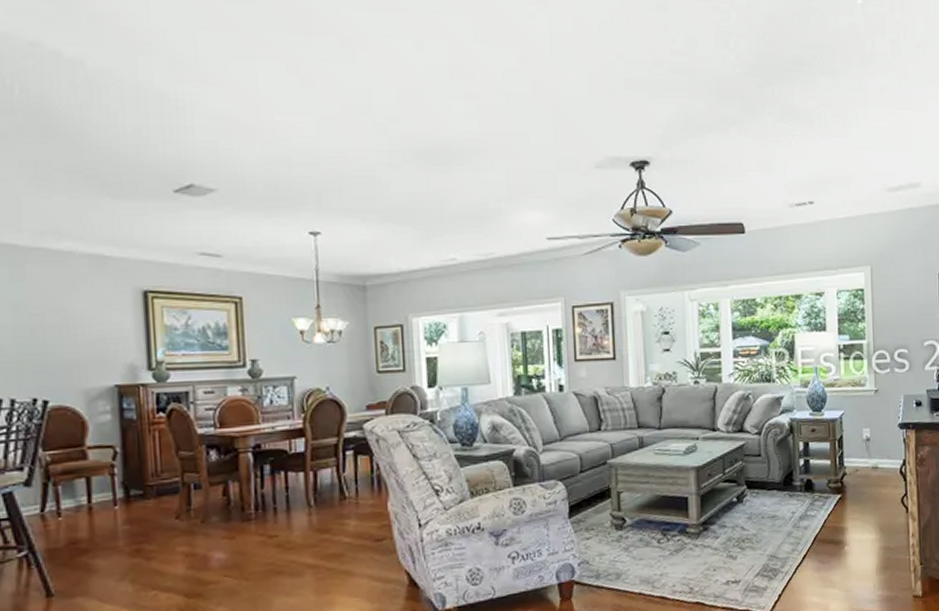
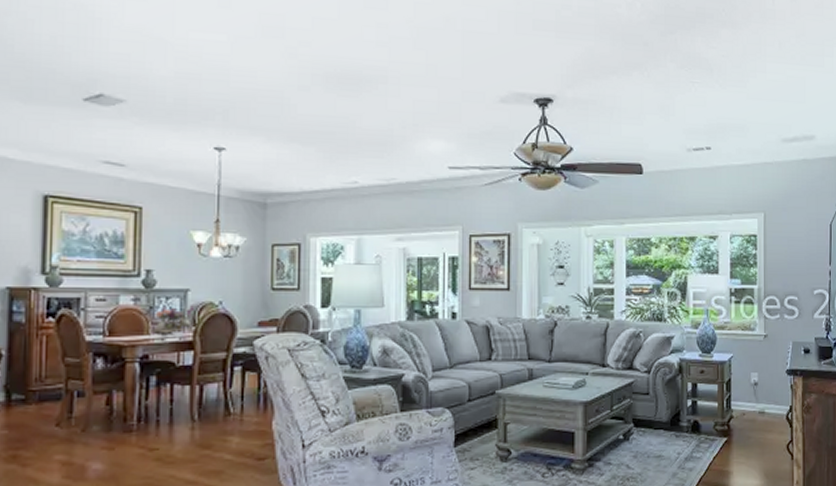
flower arrangement: none [259,391,303,426] -> present [149,303,194,337]

